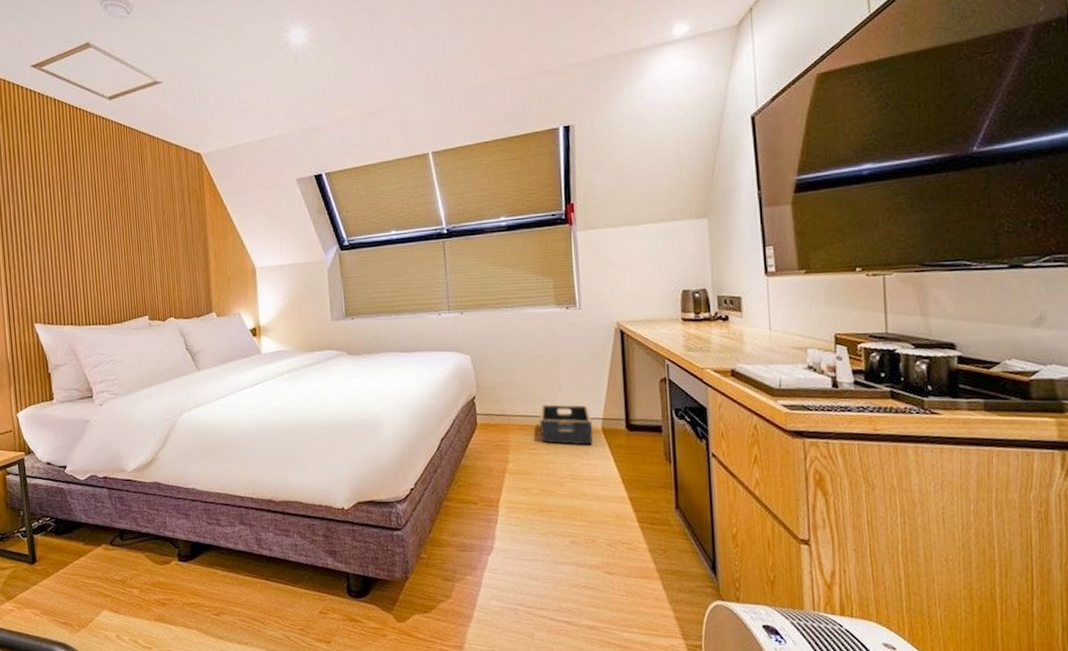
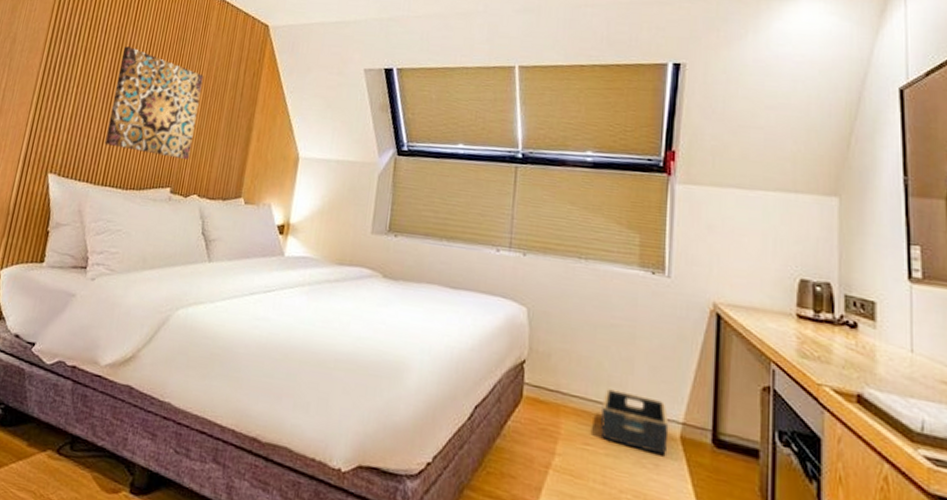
wall art: none [71,196,158,290] -> present [104,46,204,159]

